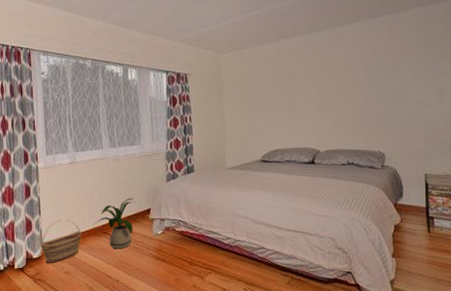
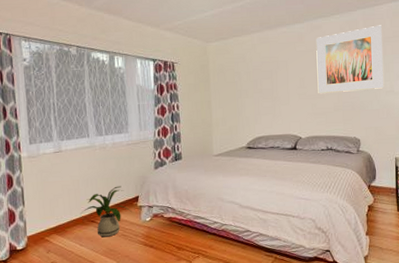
basket: present [40,219,82,263] -> none [25,209,68,254]
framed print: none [335,31,411,106] -> present [316,25,383,94]

